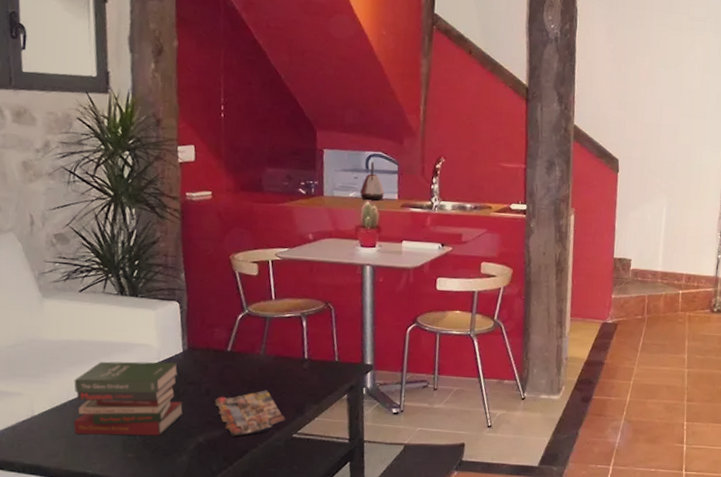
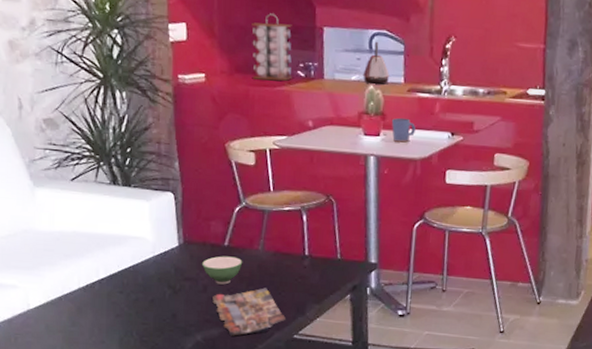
books: present [74,361,184,436] -> none [68,254,181,333]
bowl: none [204,360,245,388] -> present [201,256,243,285]
spice rack: none [256,136,294,199] -> present [252,13,292,82]
mug: none [386,230,408,253] -> present [391,117,415,143]

